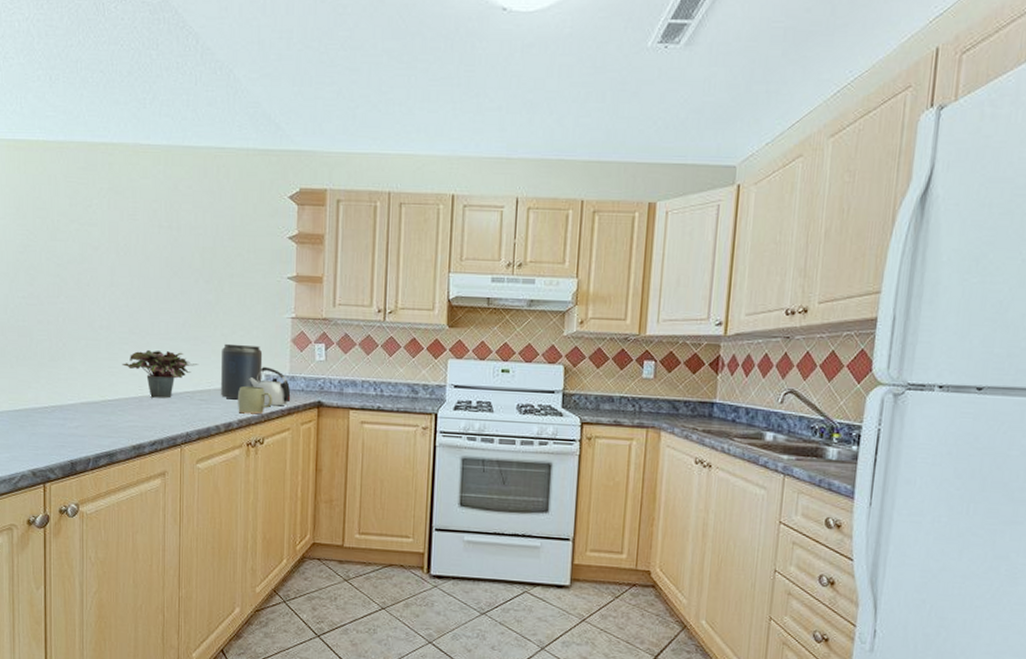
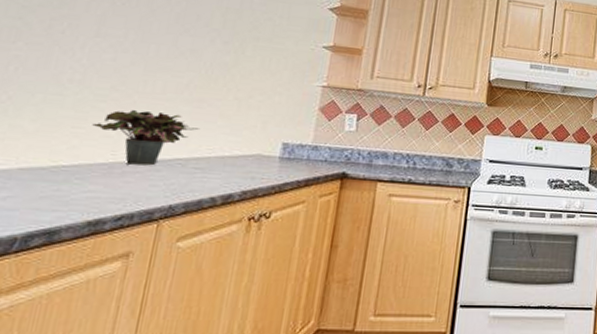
soda can: present [220,343,263,400] -> none [222,108,283,169]
mug: present [238,386,272,415] -> none [242,154,289,186]
kettle: present [249,367,291,406] -> none [262,135,312,177]

